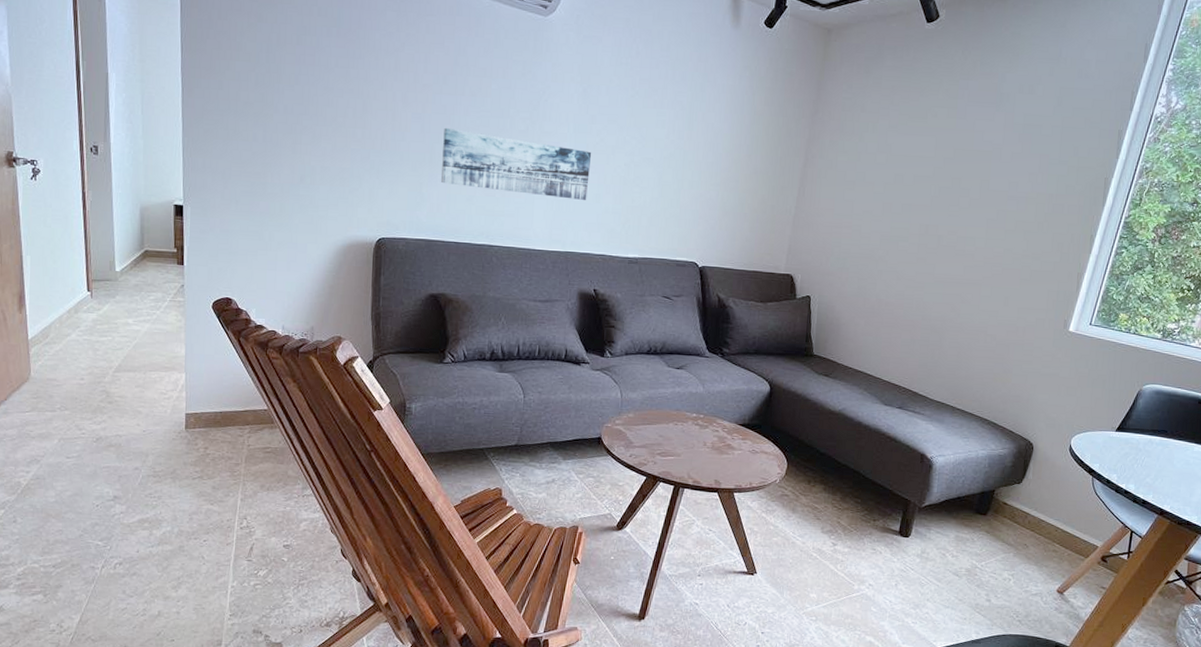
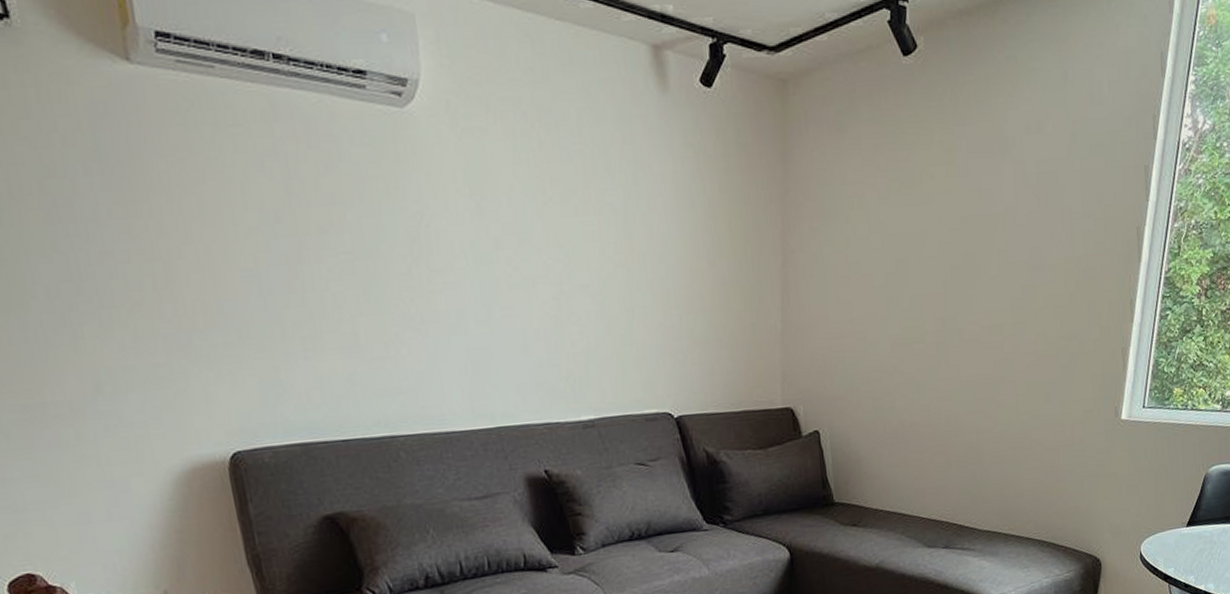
wall art: present [440,127,592,200] -> none [292,283,511,363]

